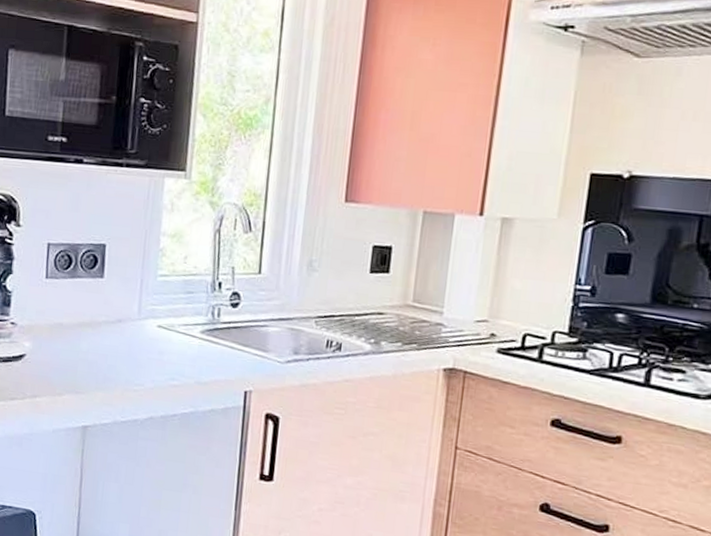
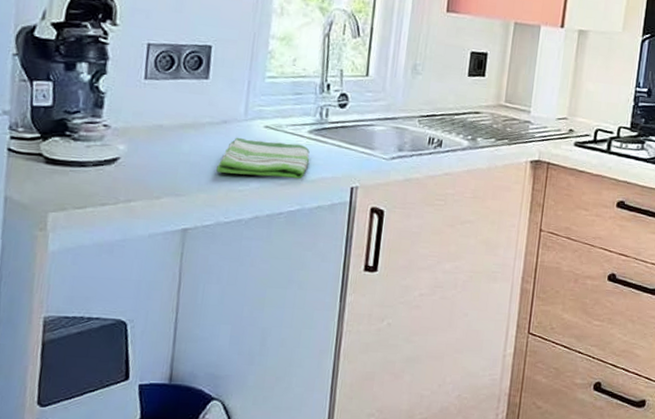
dish towel: none [113,336,202,381] -> present [216,137,310,179]

